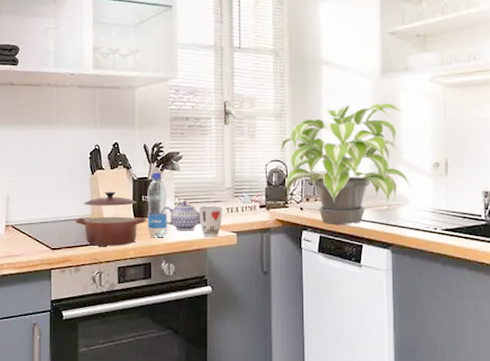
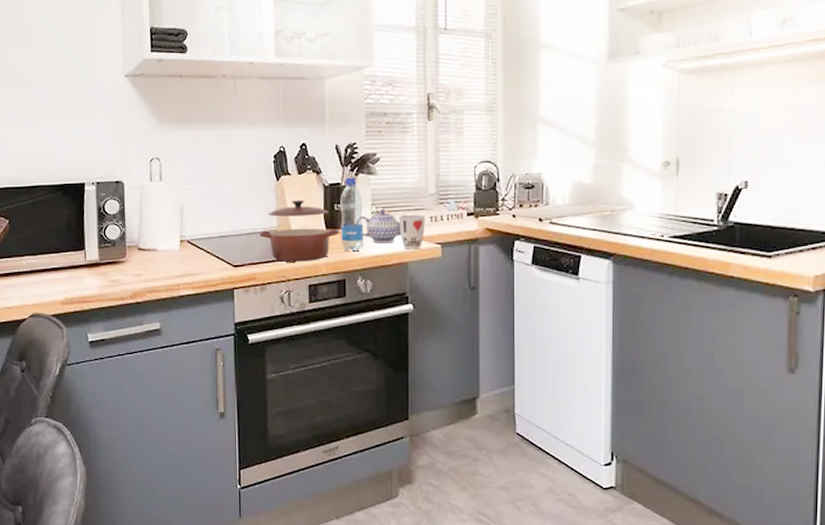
plant: present [281,103,411,224] -> none [492,93,637,233]

